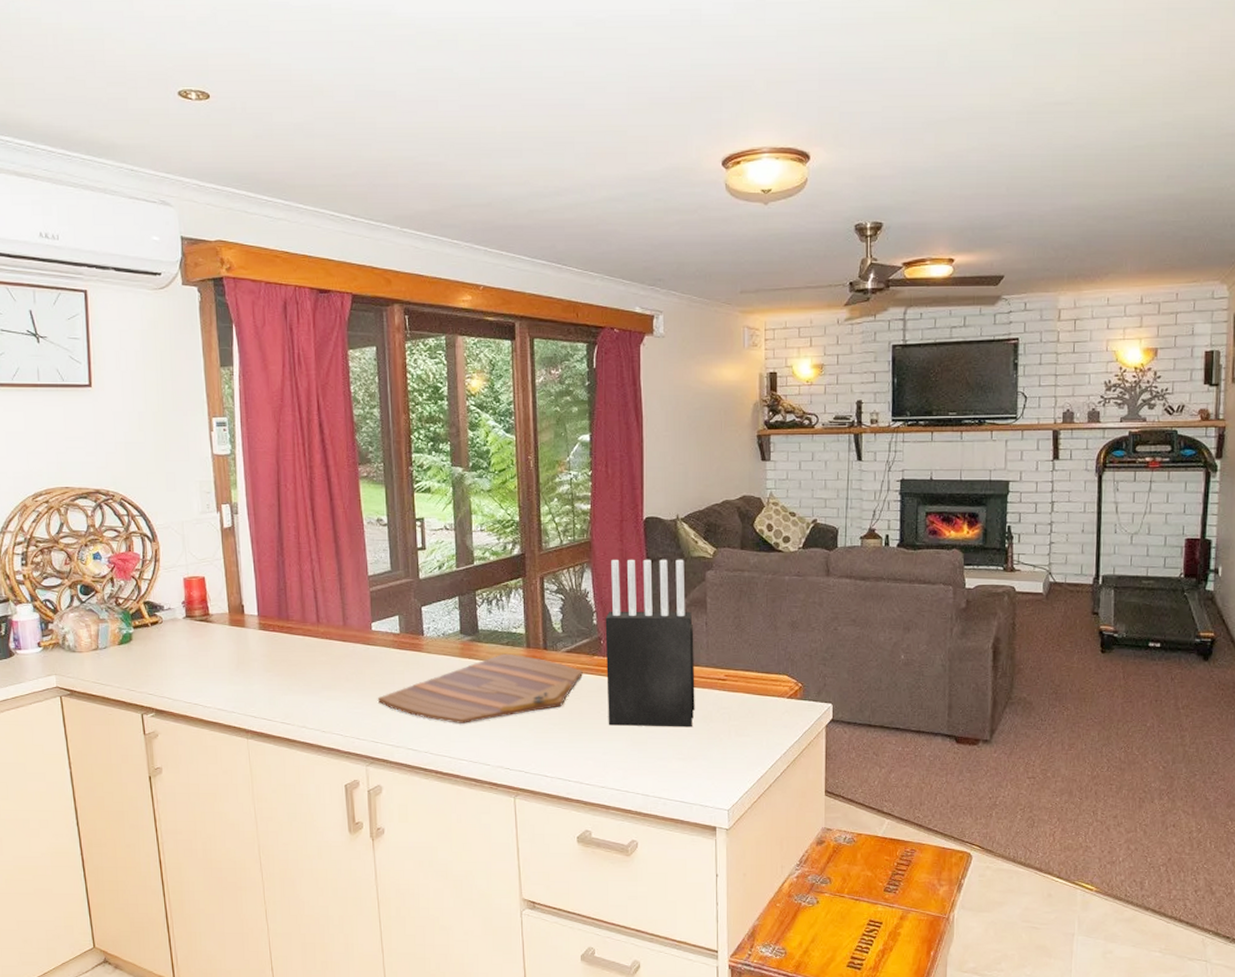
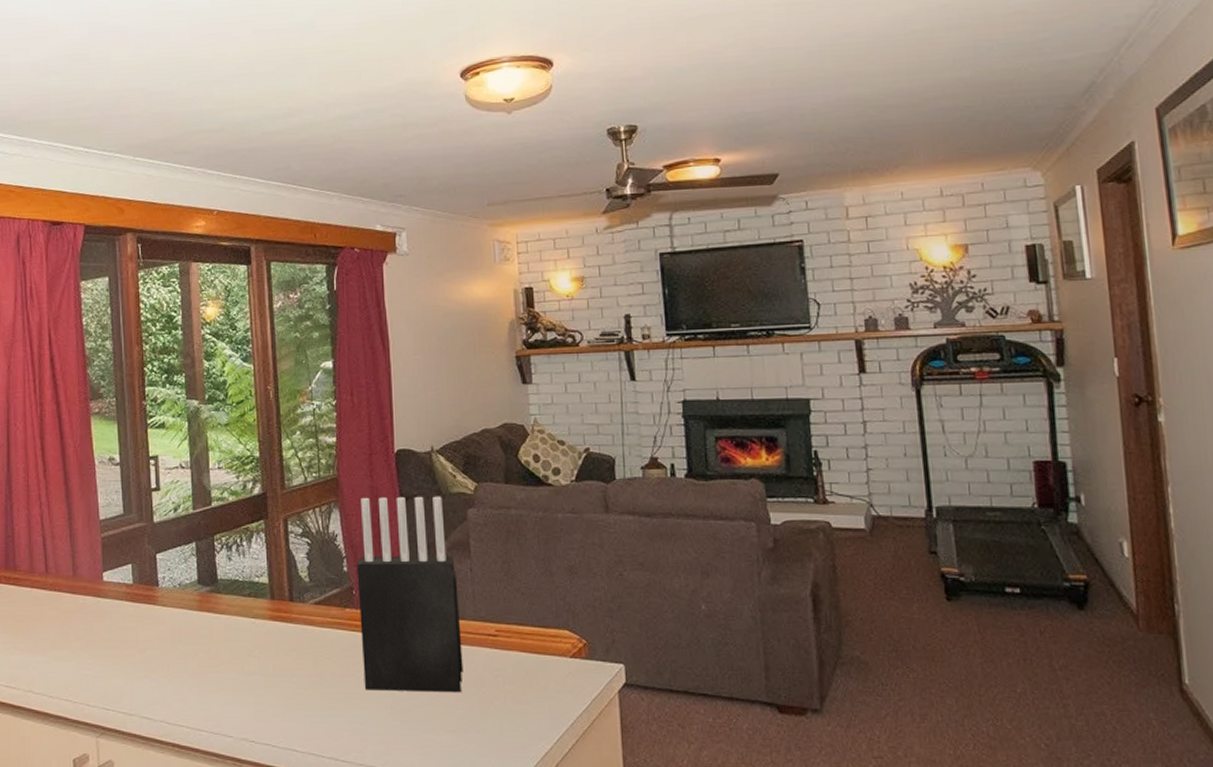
cutting board: present [377,653,583,723] -> none [108,606,334,688]

